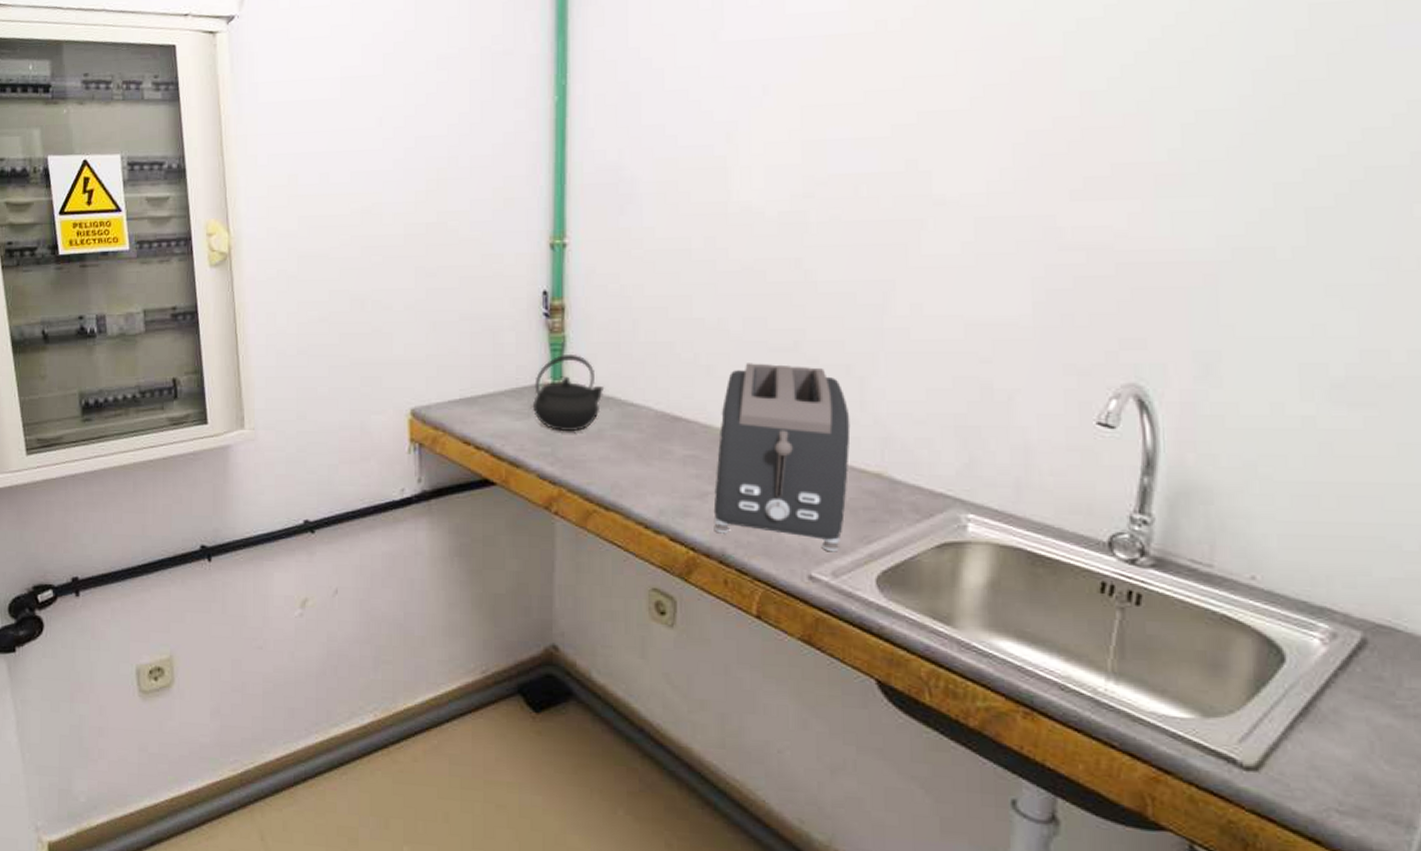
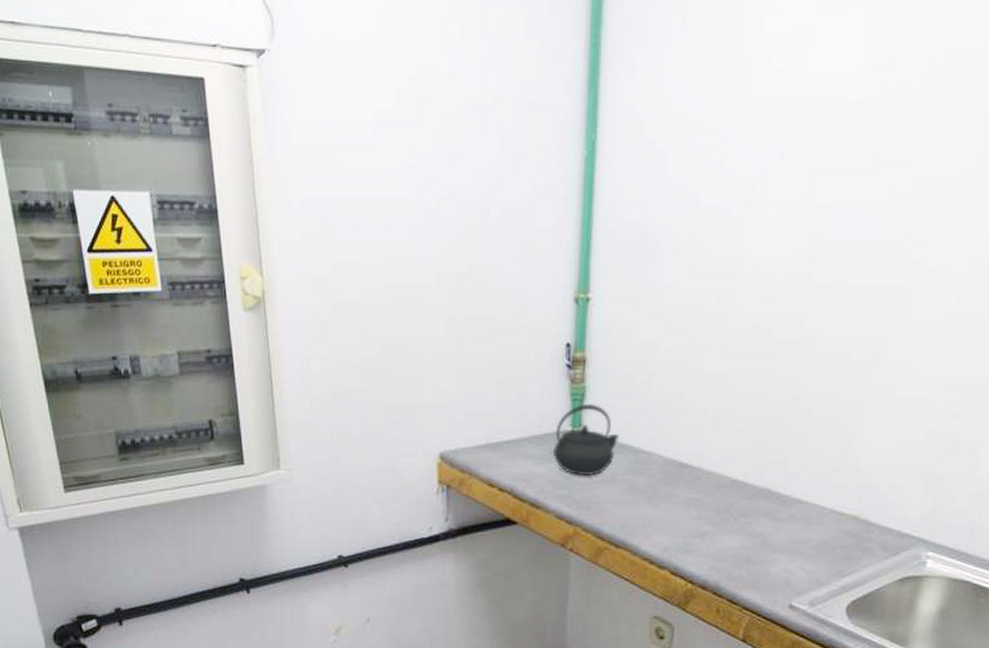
toaster: present [713,363,851,552] -> none [710,415,836,585]

